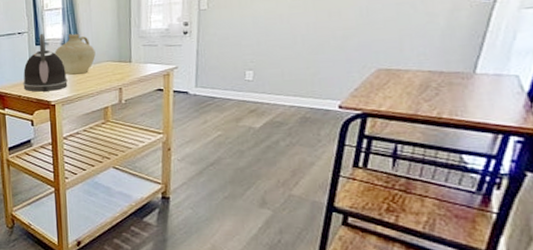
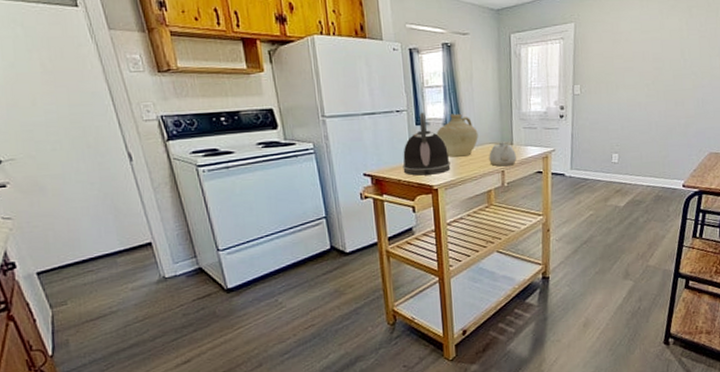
teapot: none [106,59,136,84] -> present [489,142,517,167]

